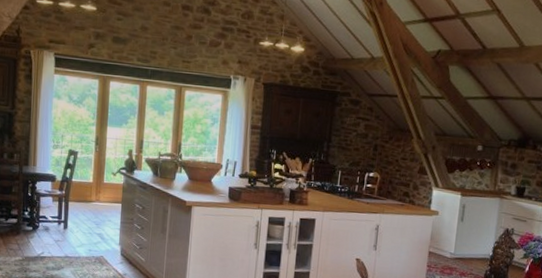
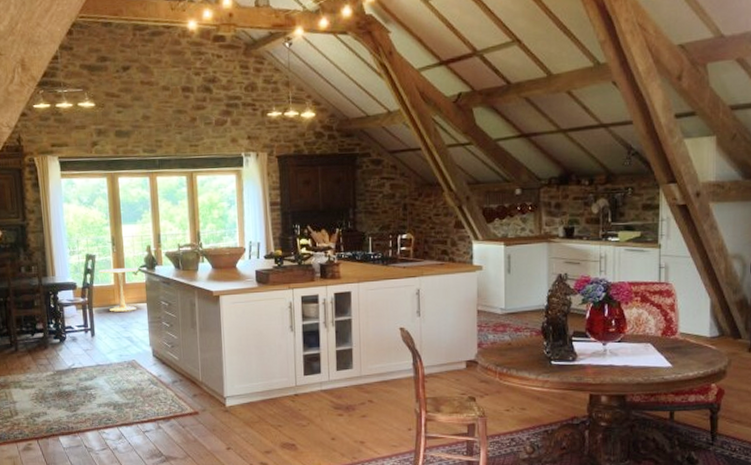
side table: none [79,166,120,210] -> present [98,268,141,312]

